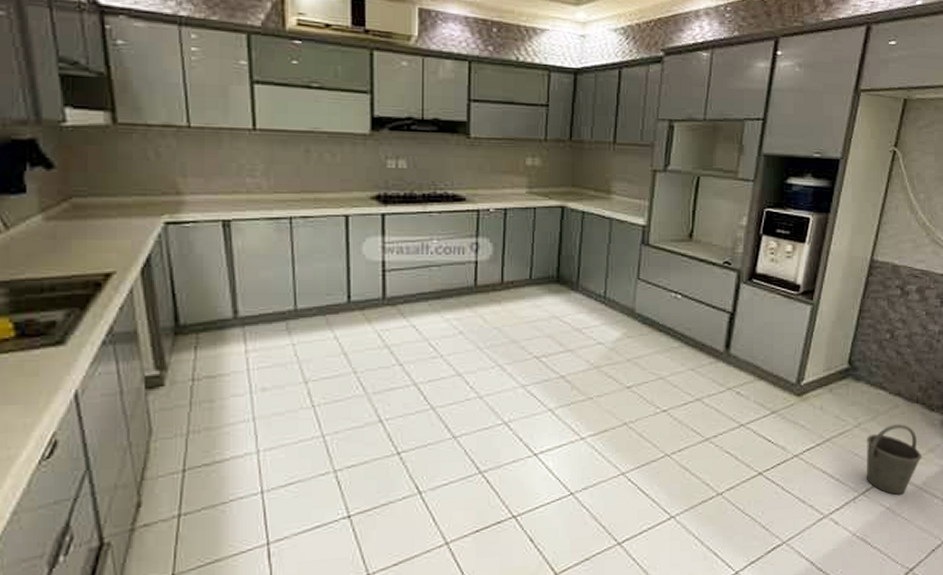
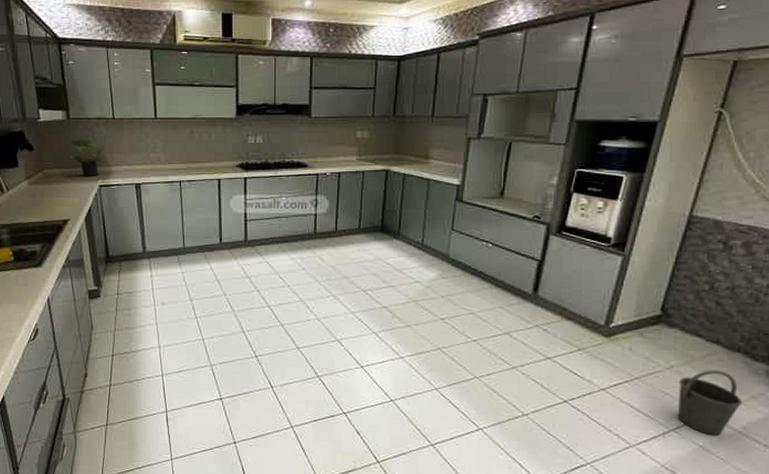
potted plant: none [118,154,172,211] -> present [70,139,104,177]

